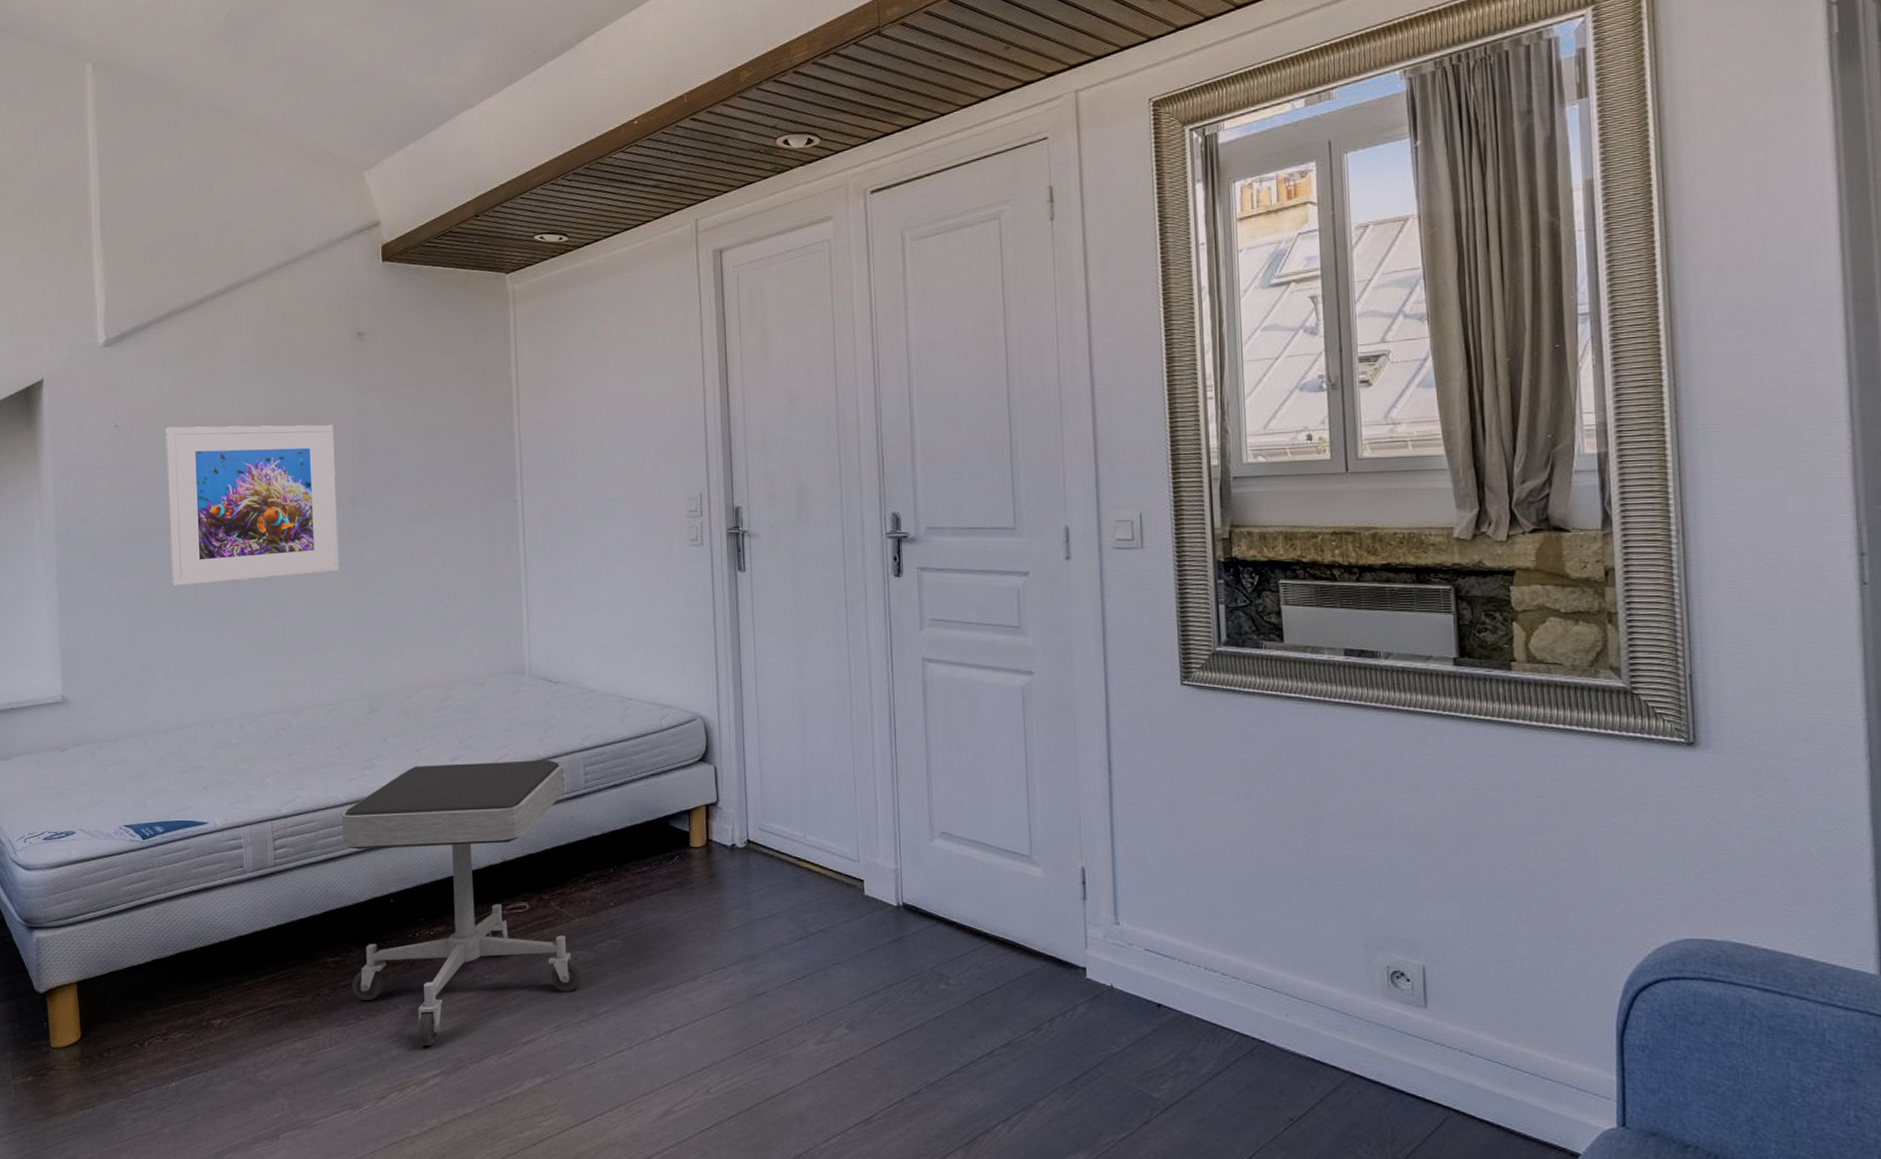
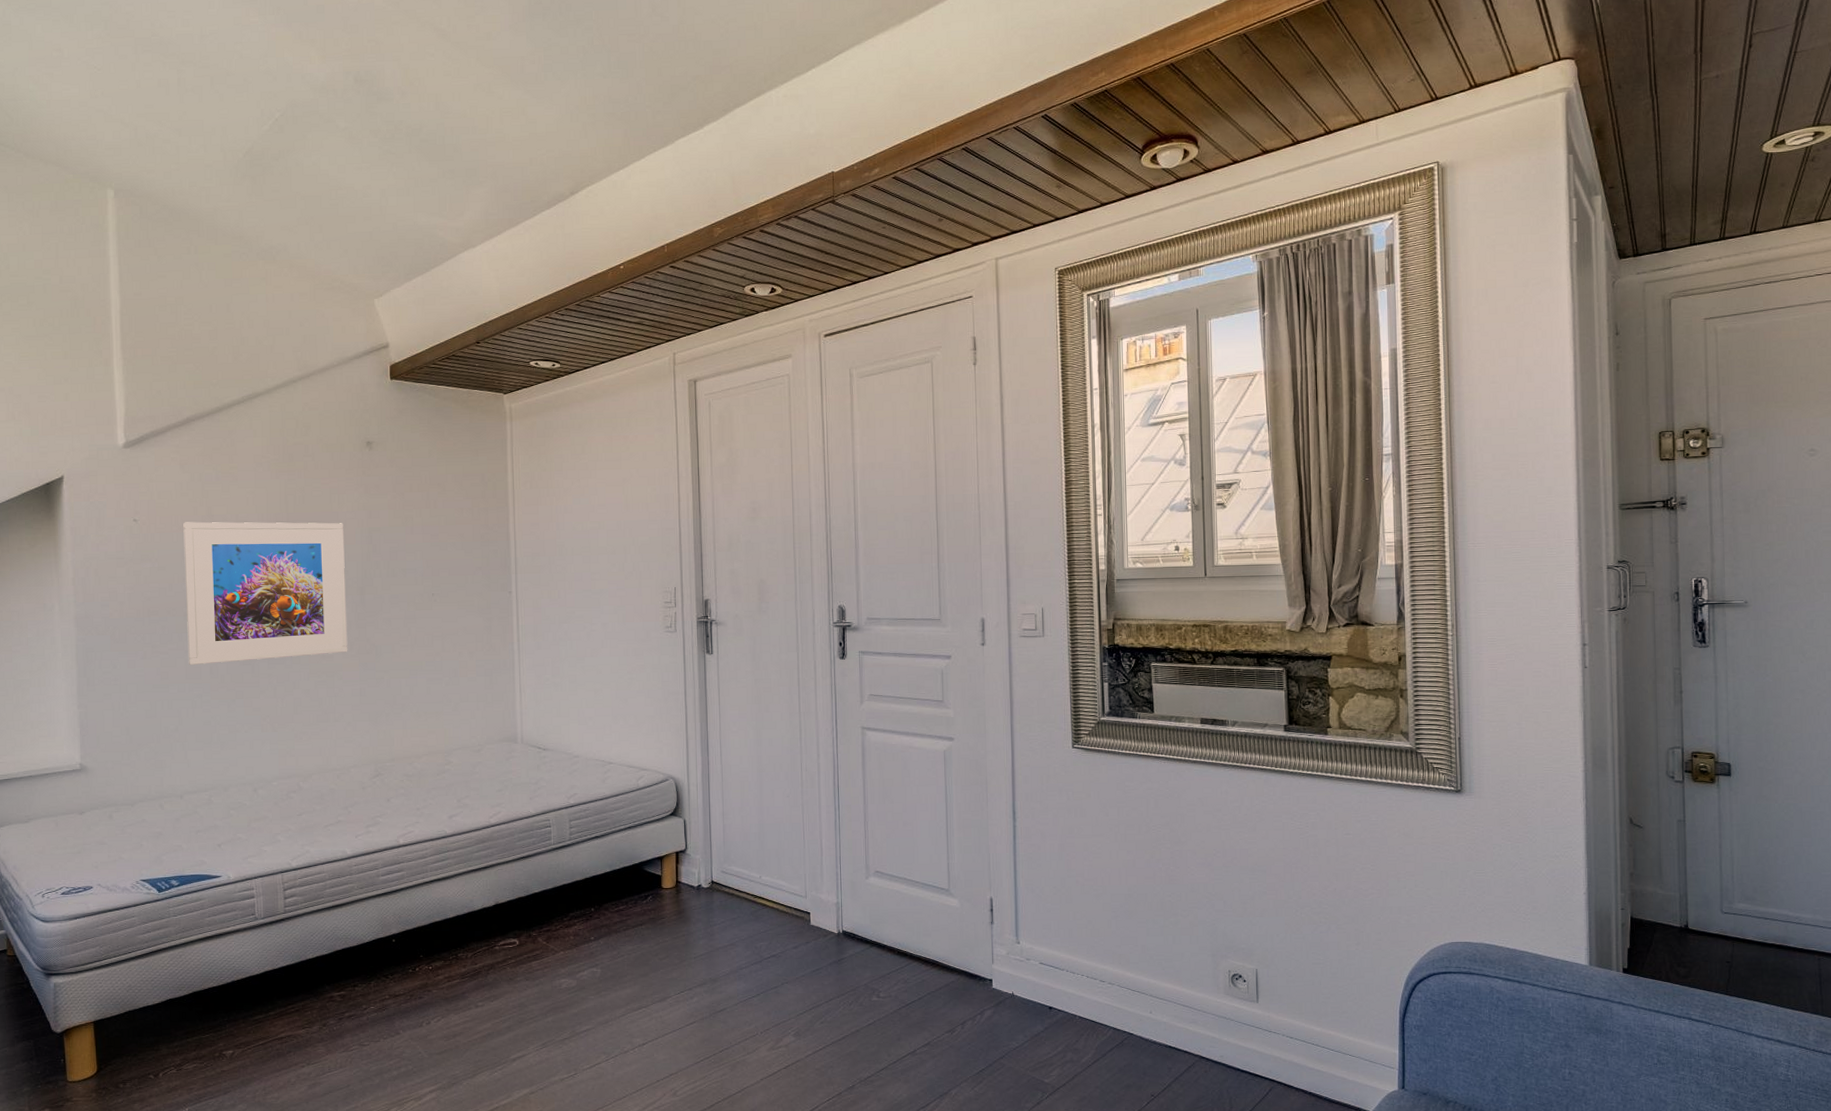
stool: present [341,760,583,1047] -> none [348,816,566,1067]

